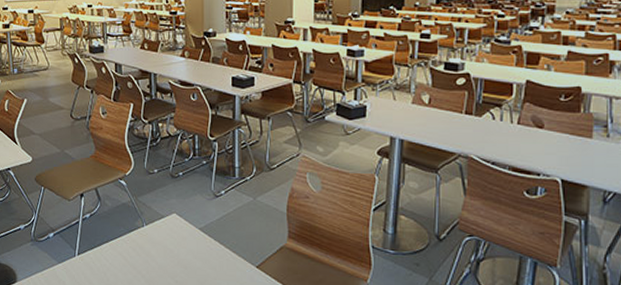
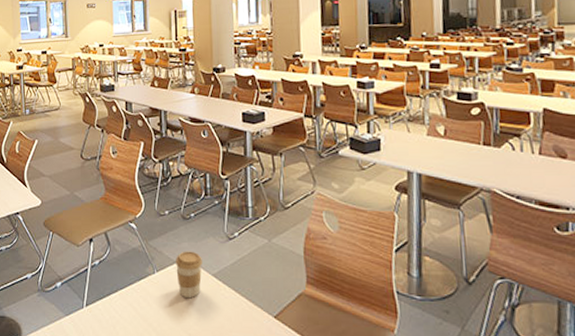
coffee cup: none [164,206,190,249] -> present [176,251,202,297]

